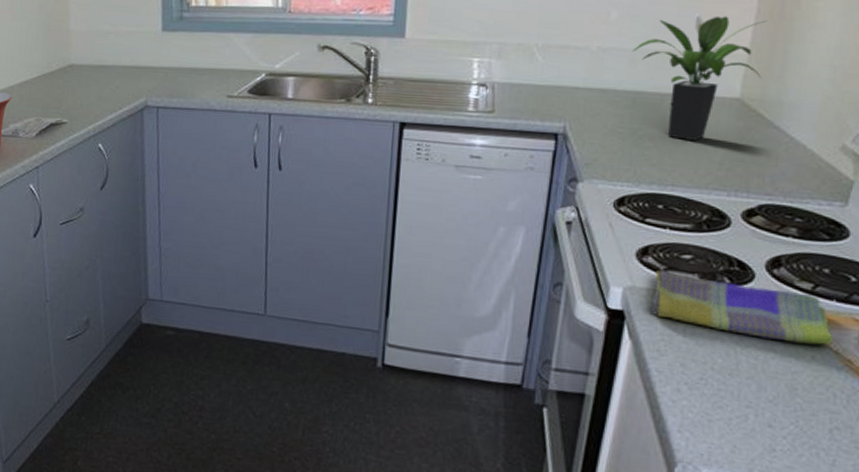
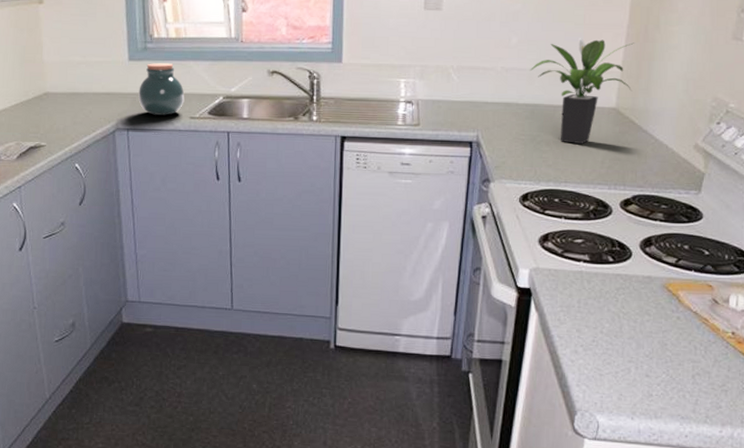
jar: none [171,34,223,93] -> present [138,63,185,115]
dish towel: present [650,269,833,345] -> none [551,252,693,308]

